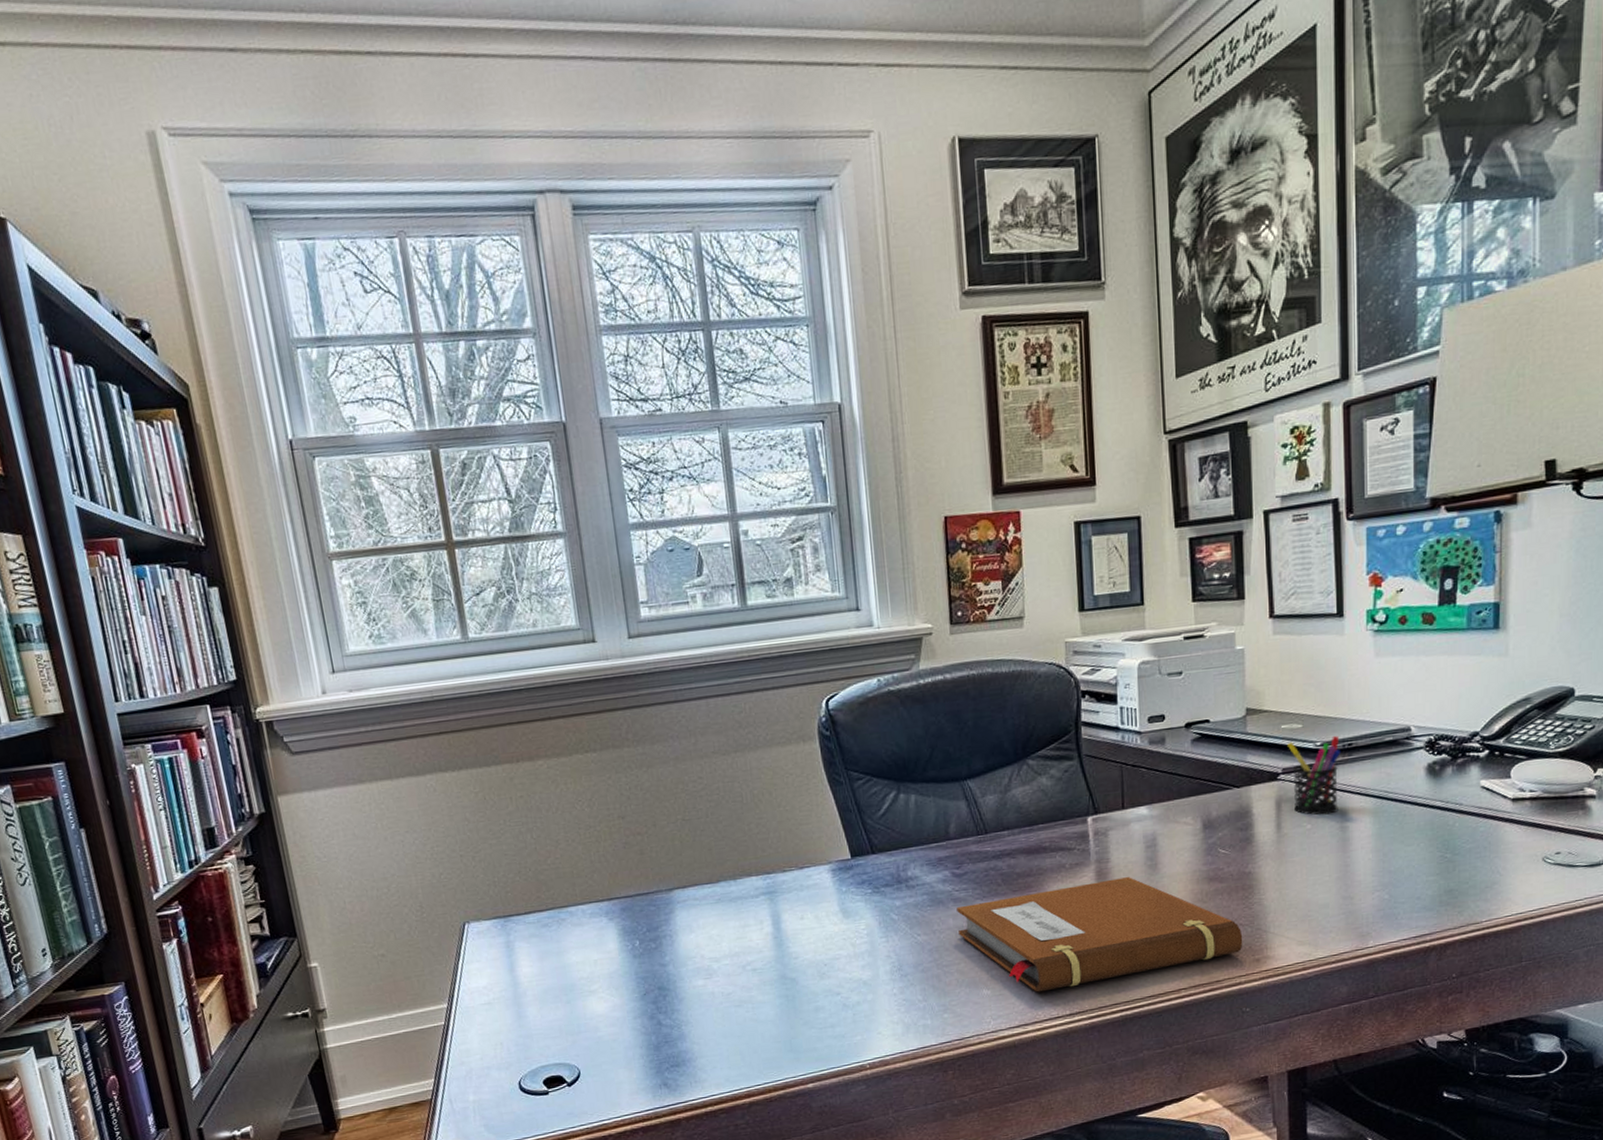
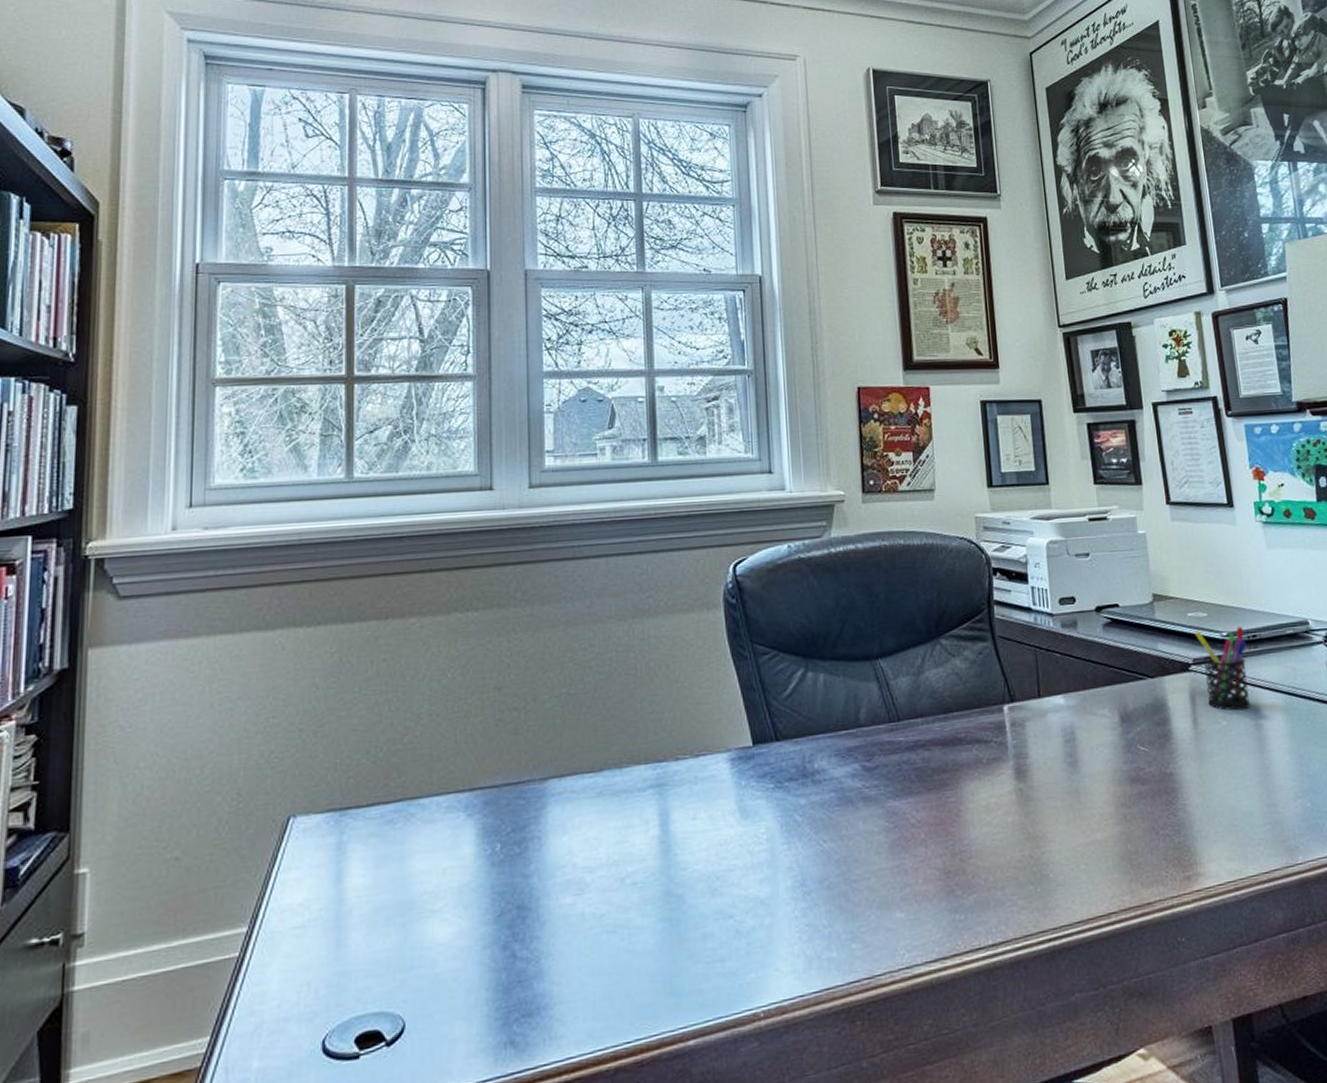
notebook: present [957,877,1243,992] -> none [867,776,1172,916]

